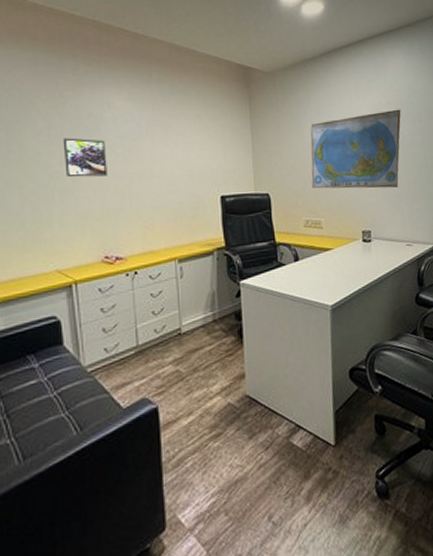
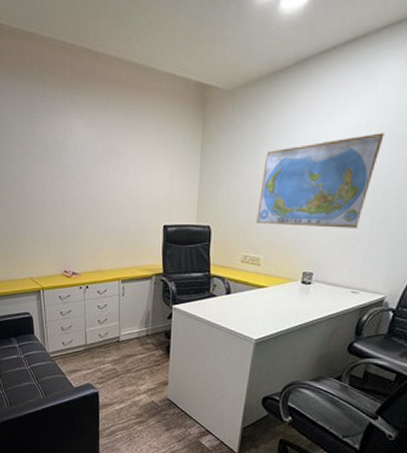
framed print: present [63,138,108,178] -> none [34,164,68,201]

